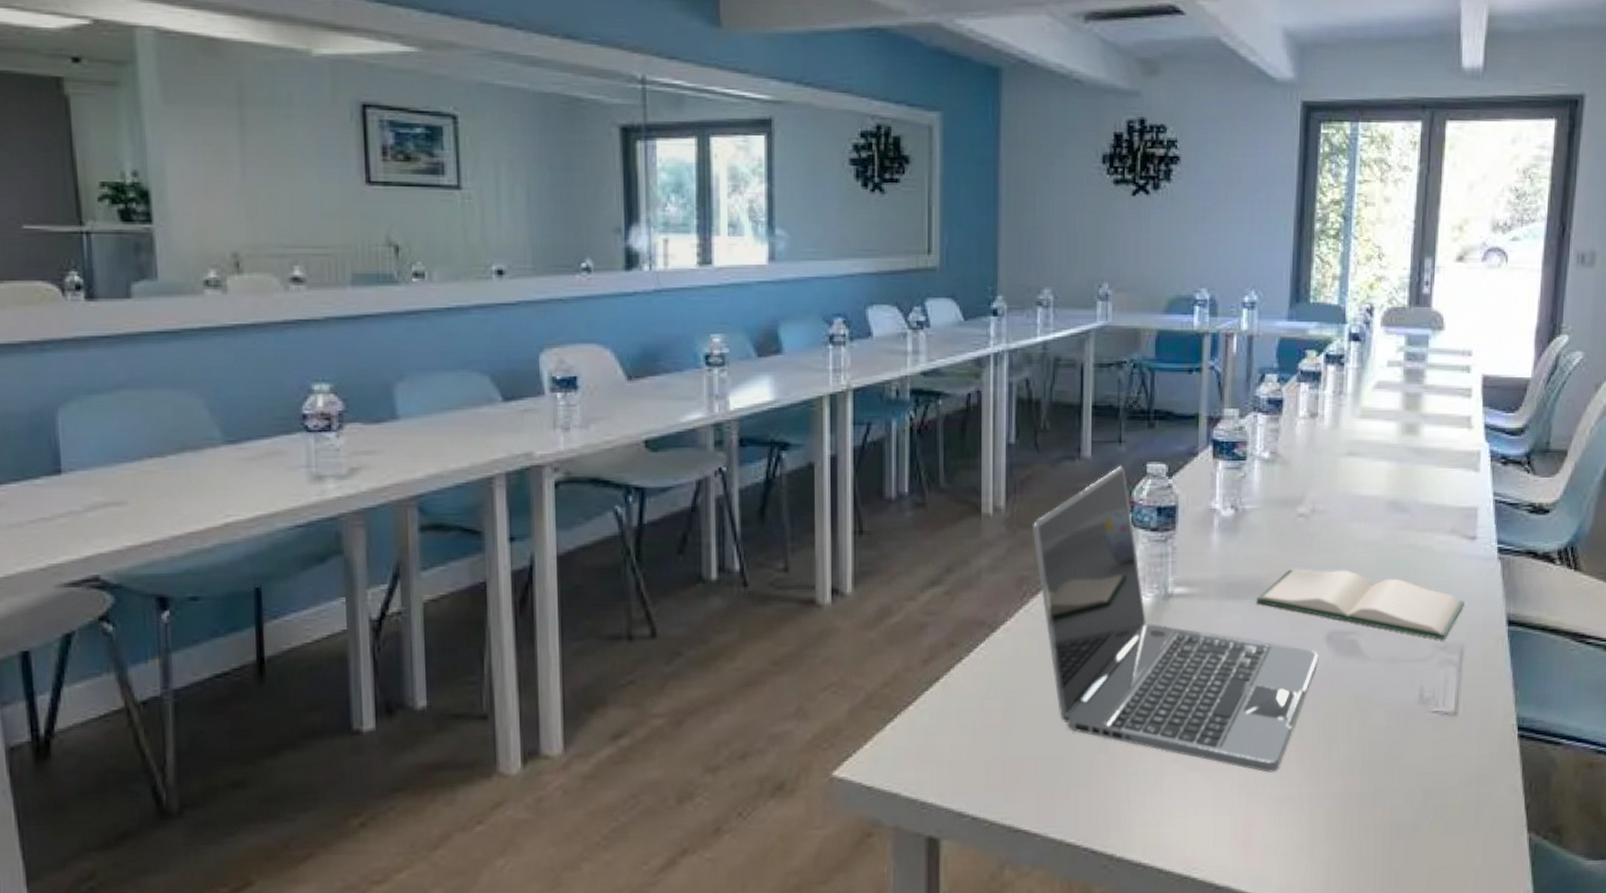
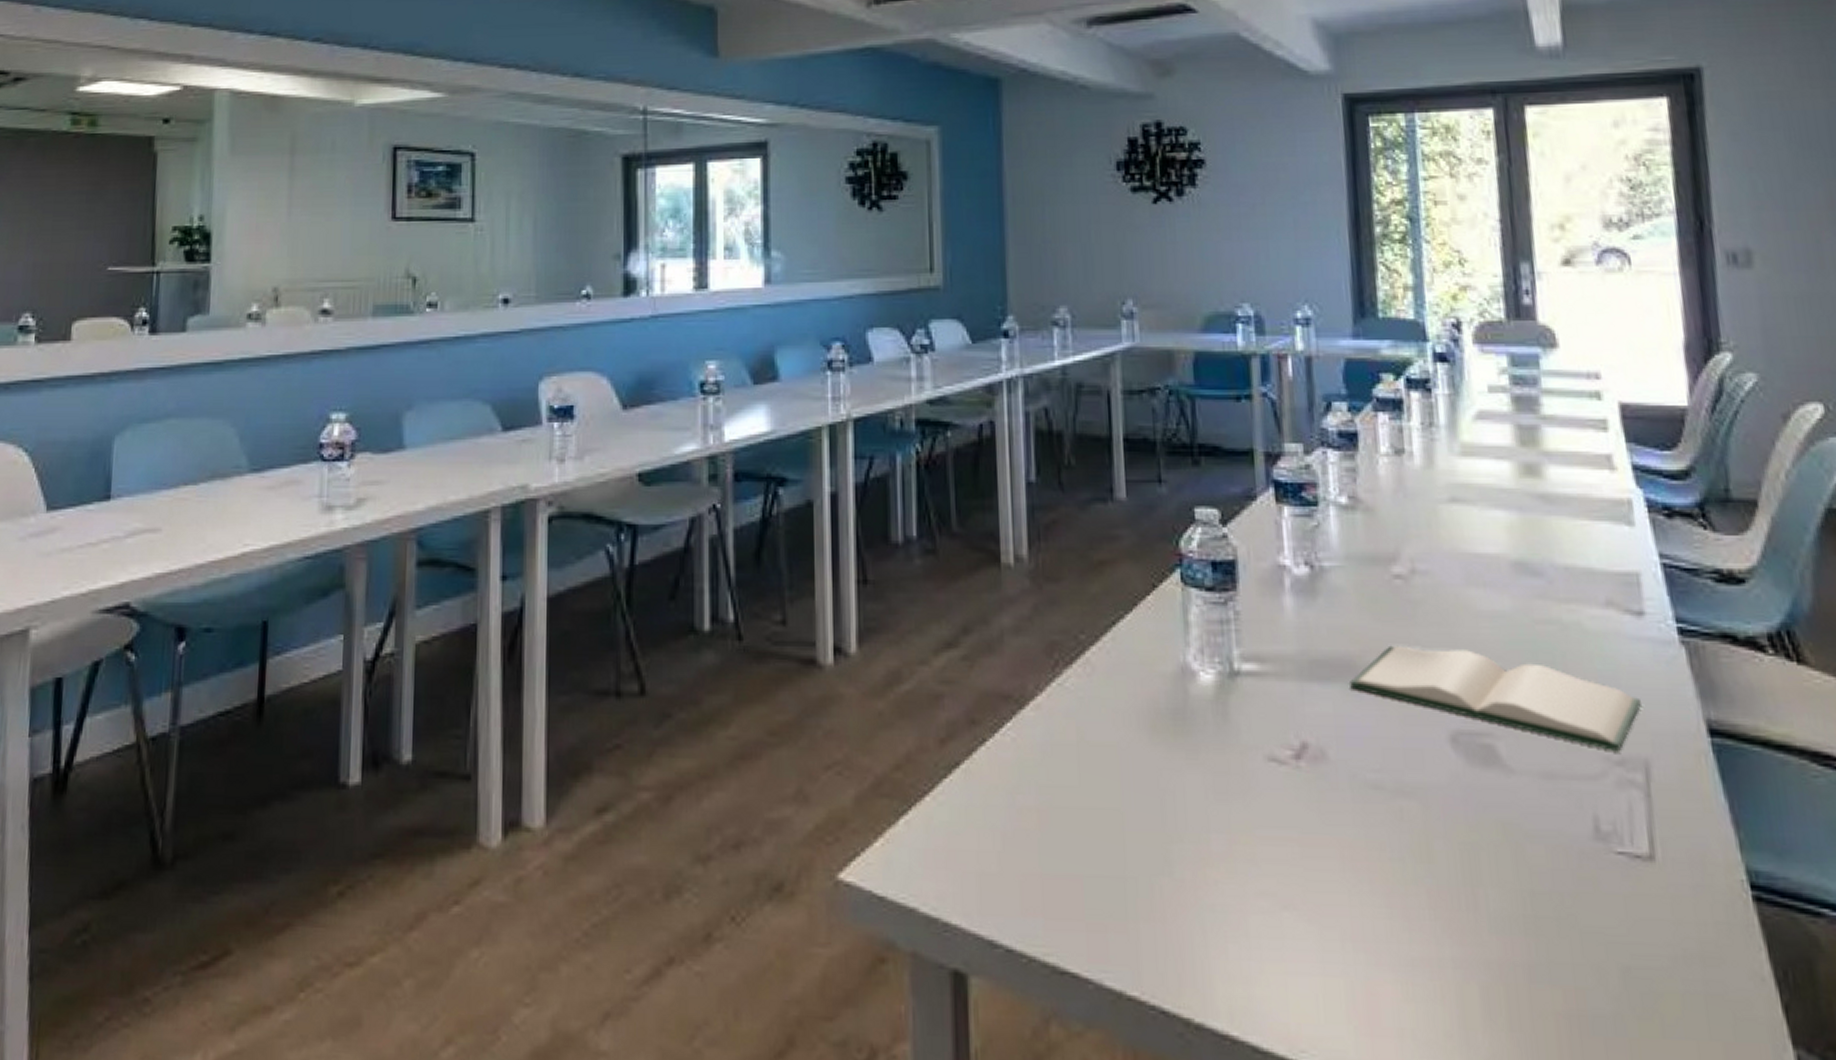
laptop: present [1033,465,1319,773] -> none [1062,509,1444,922]

